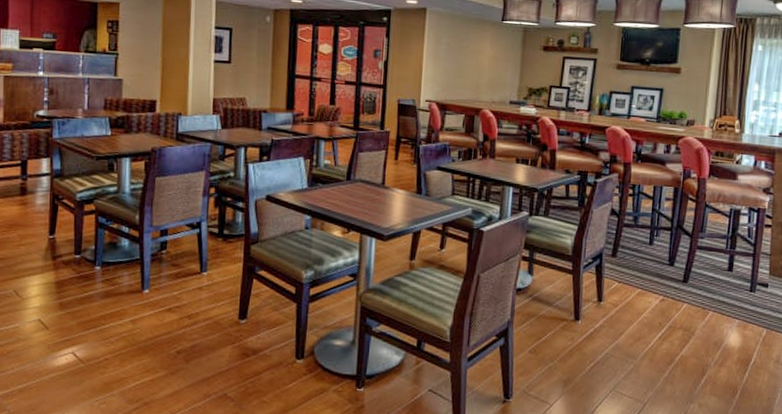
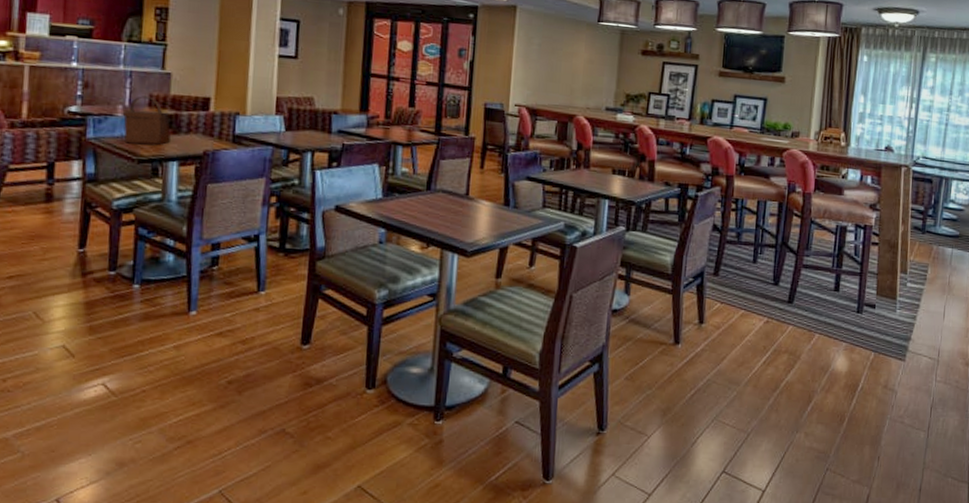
handbag: none [83,100,123,144] -> present [123,96,171,146]

